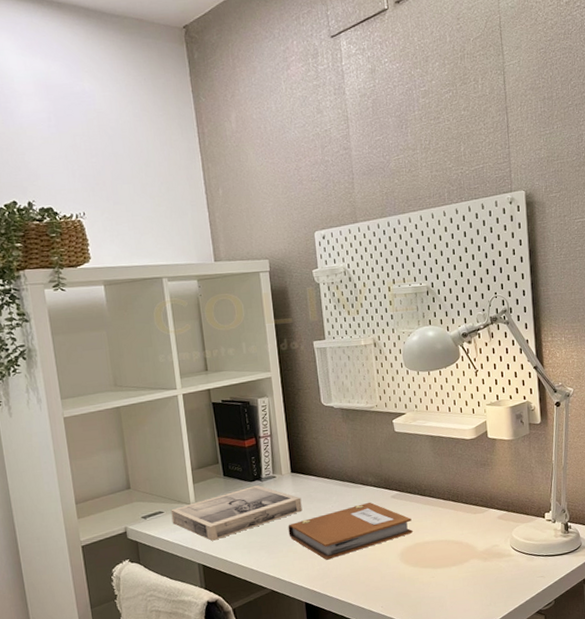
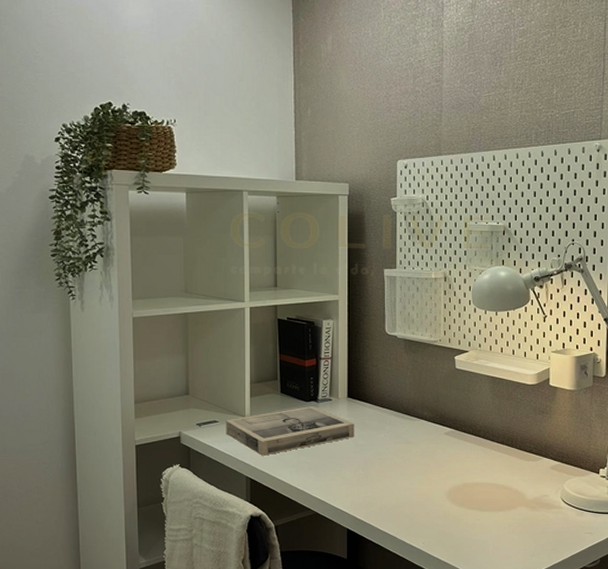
notebook: present [288,502,413,560] -> none [338,436,463,489]

